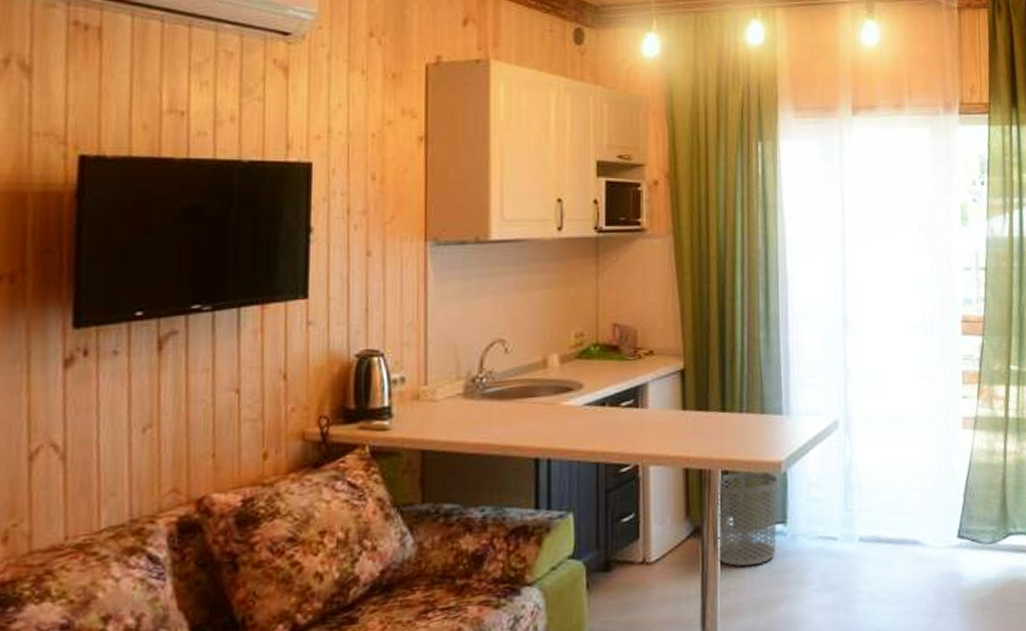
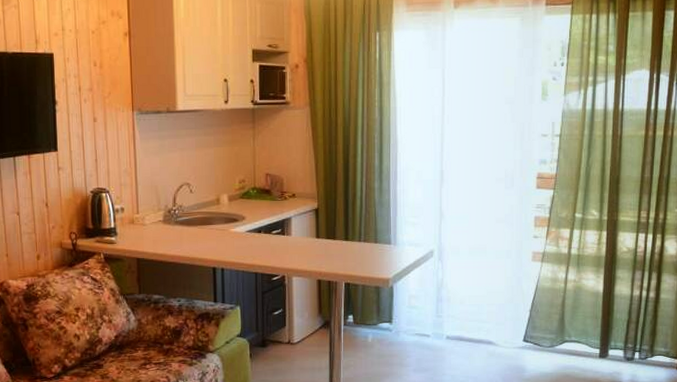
waste bin: present [717,471,778,567] -> none [341,284,386,351]

